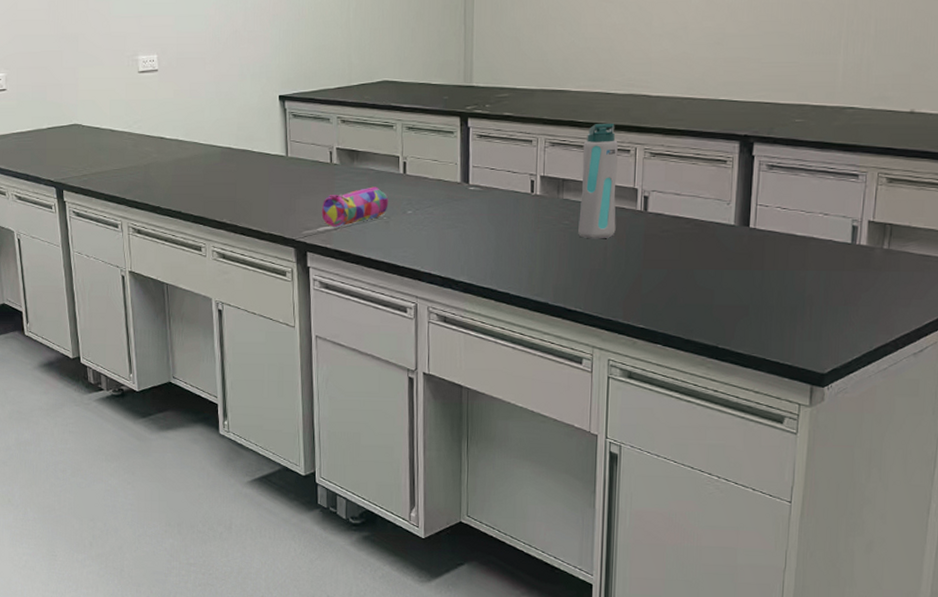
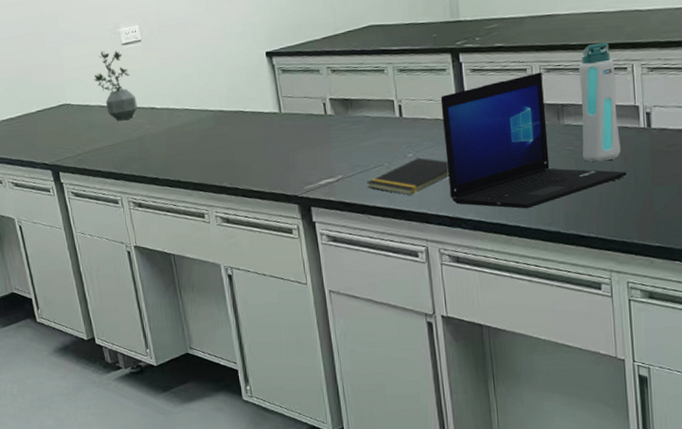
potted plant: none [107,76,147,147] -> present [94,50,137,121]
pencil case: present [321,187,389,227] -> none [321,133,388,179]
notepad: none [364,215,447,251] -> present [366,157,450,195]
laptop: none [444,145,619,277] -> present [440,72,626,209]

